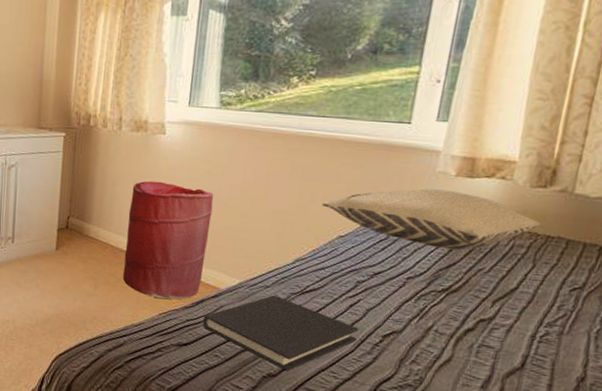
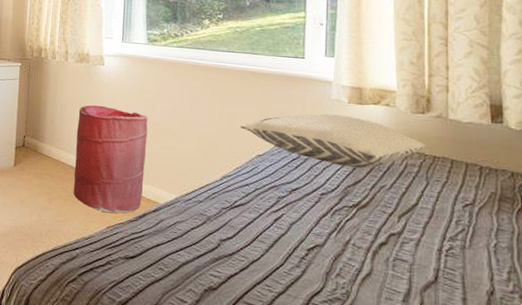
diary: present [202,295,359,371] -> none [146,210,286,284]

